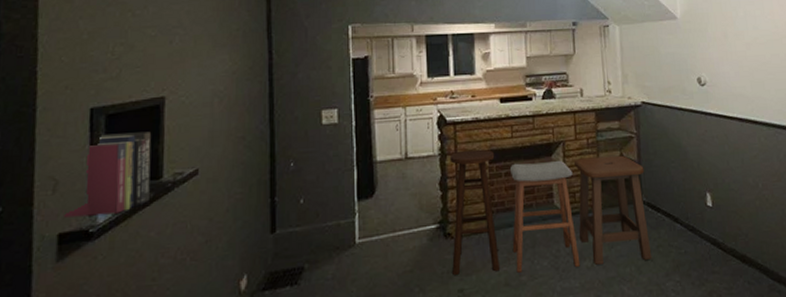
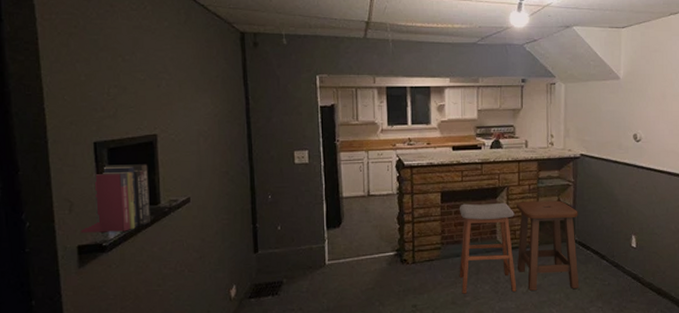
bar stool: present [449,149,501,275] -> none [406,190,448,293]

